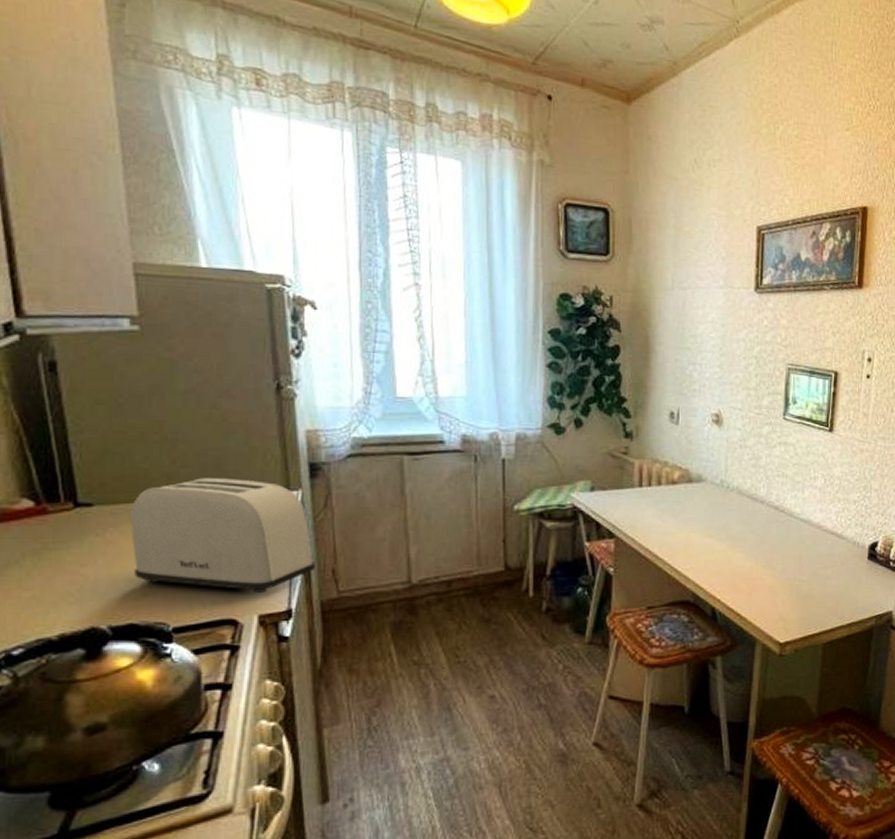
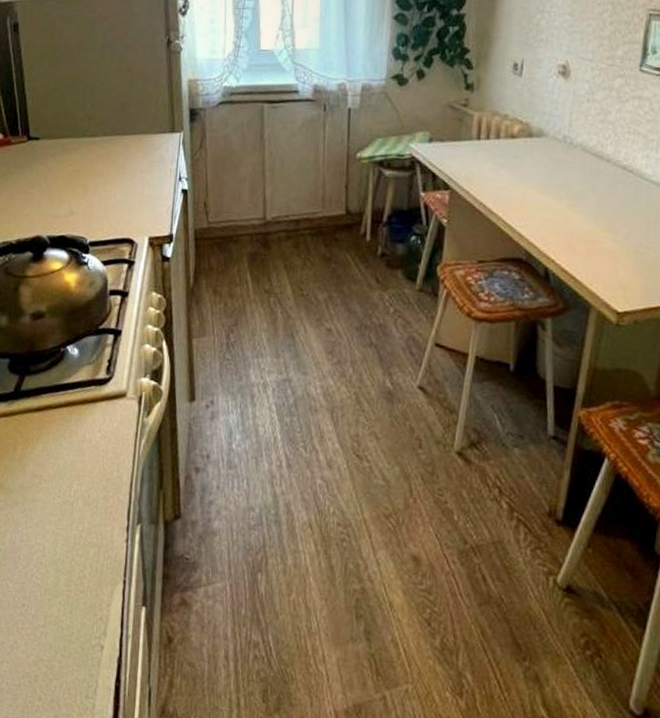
toaster: present [130,478,316,593] -> none [63,119,192,219]

